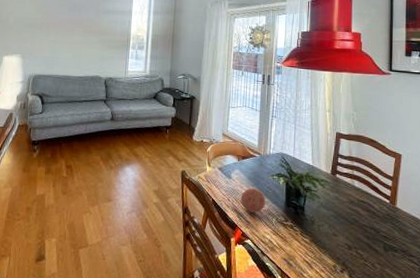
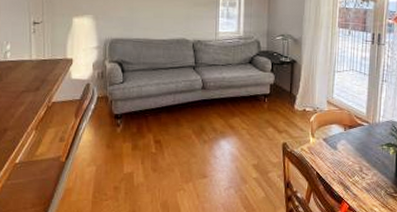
decorative ball: present [240,187,265,213] -> none [347,159,374,186]

